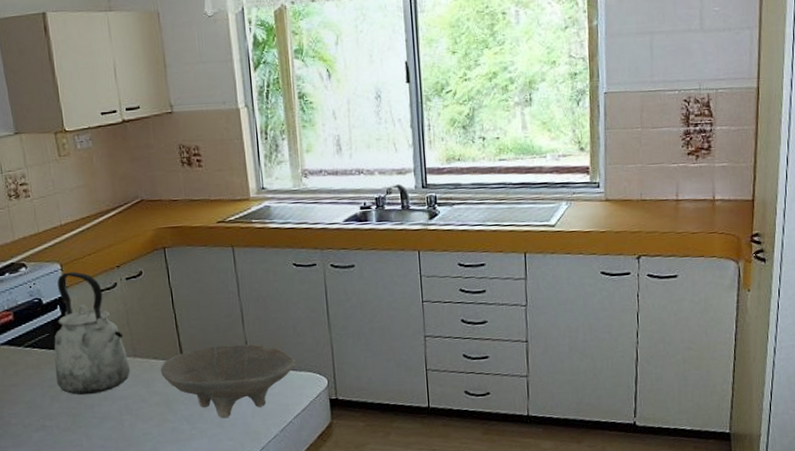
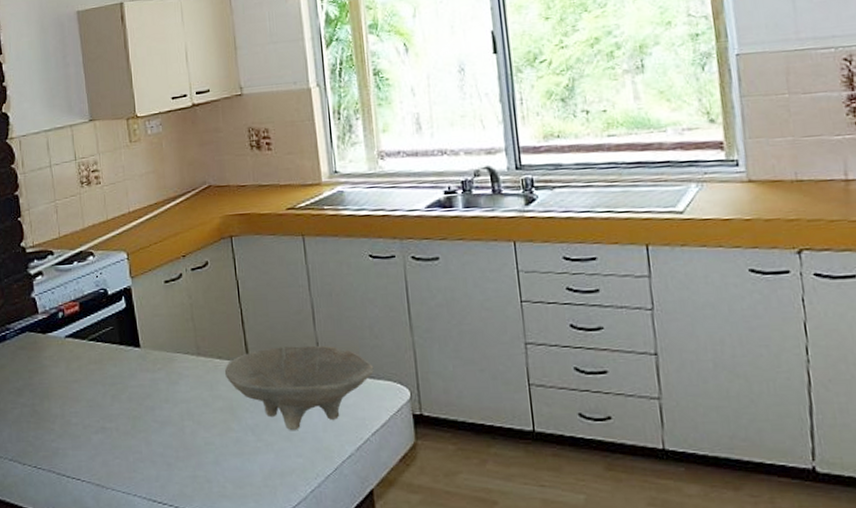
kettle: present [54,271,131,395] -> none [117,261,194,396]

